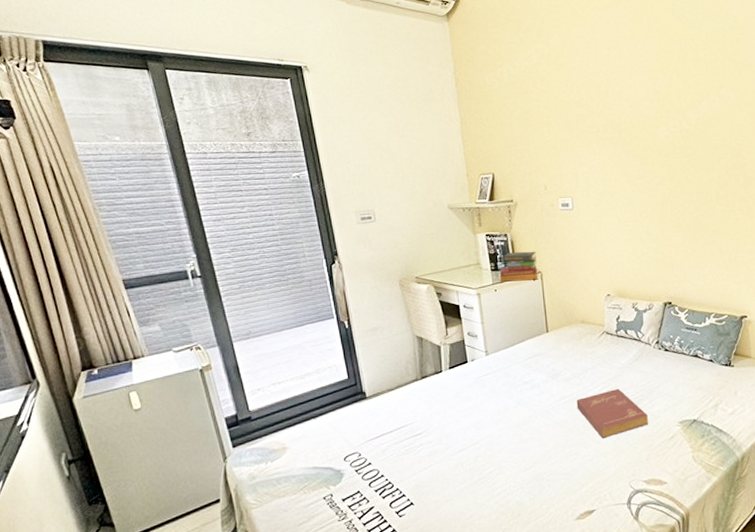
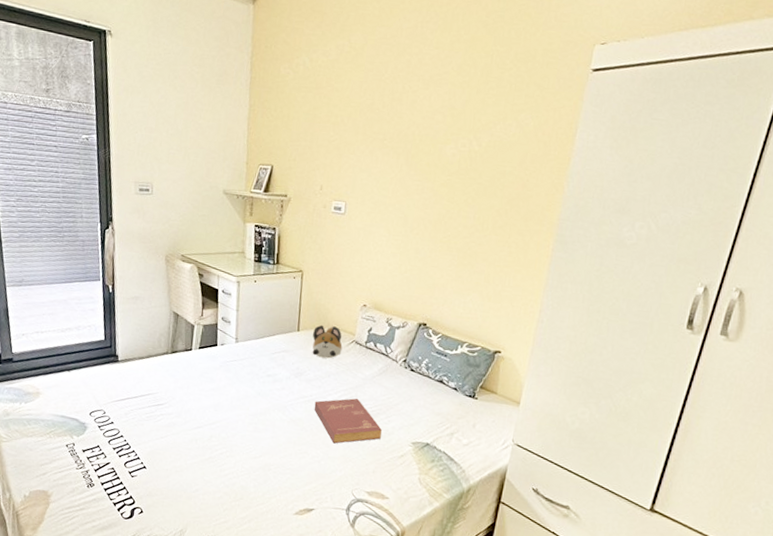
books: present [499,251,538,282] -> none [261,246,301,278]
plush toy: none [562,321,594,355] -> present [312,325,343,359]

